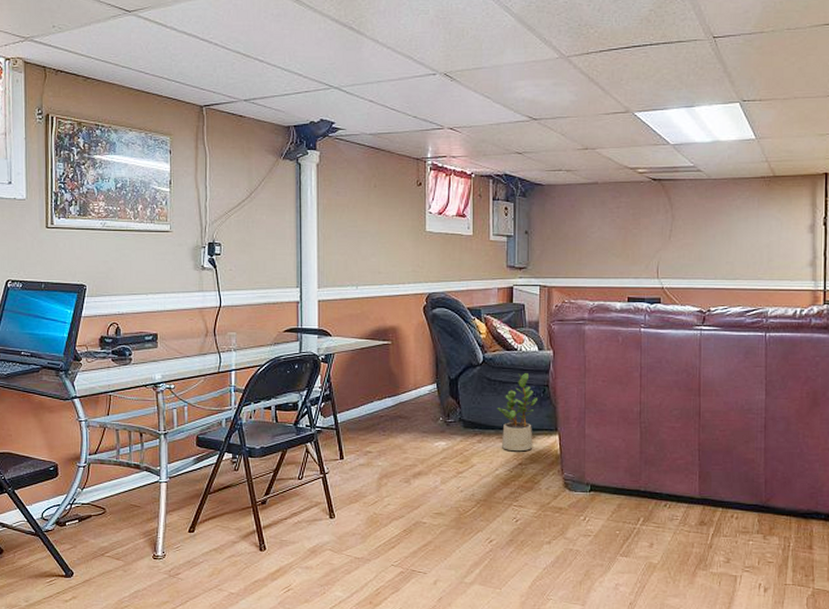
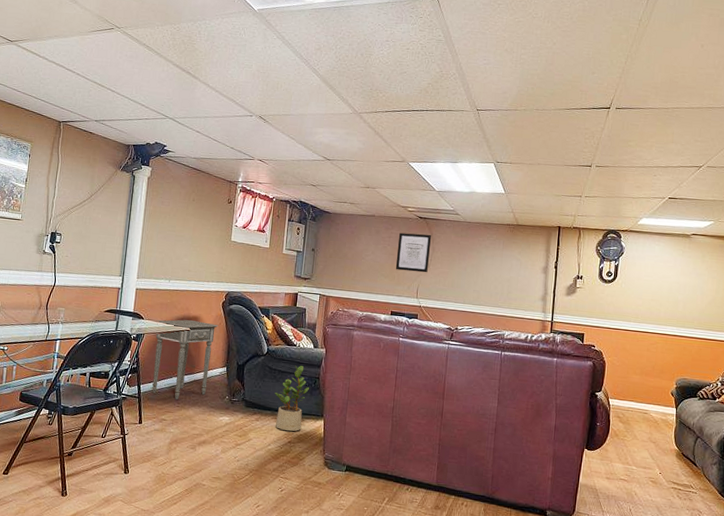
side table: none [347,332,422,427] -> present [152,319,219,400]
wall art: none [628,199,669,247] -> present [395,232,431,273]

